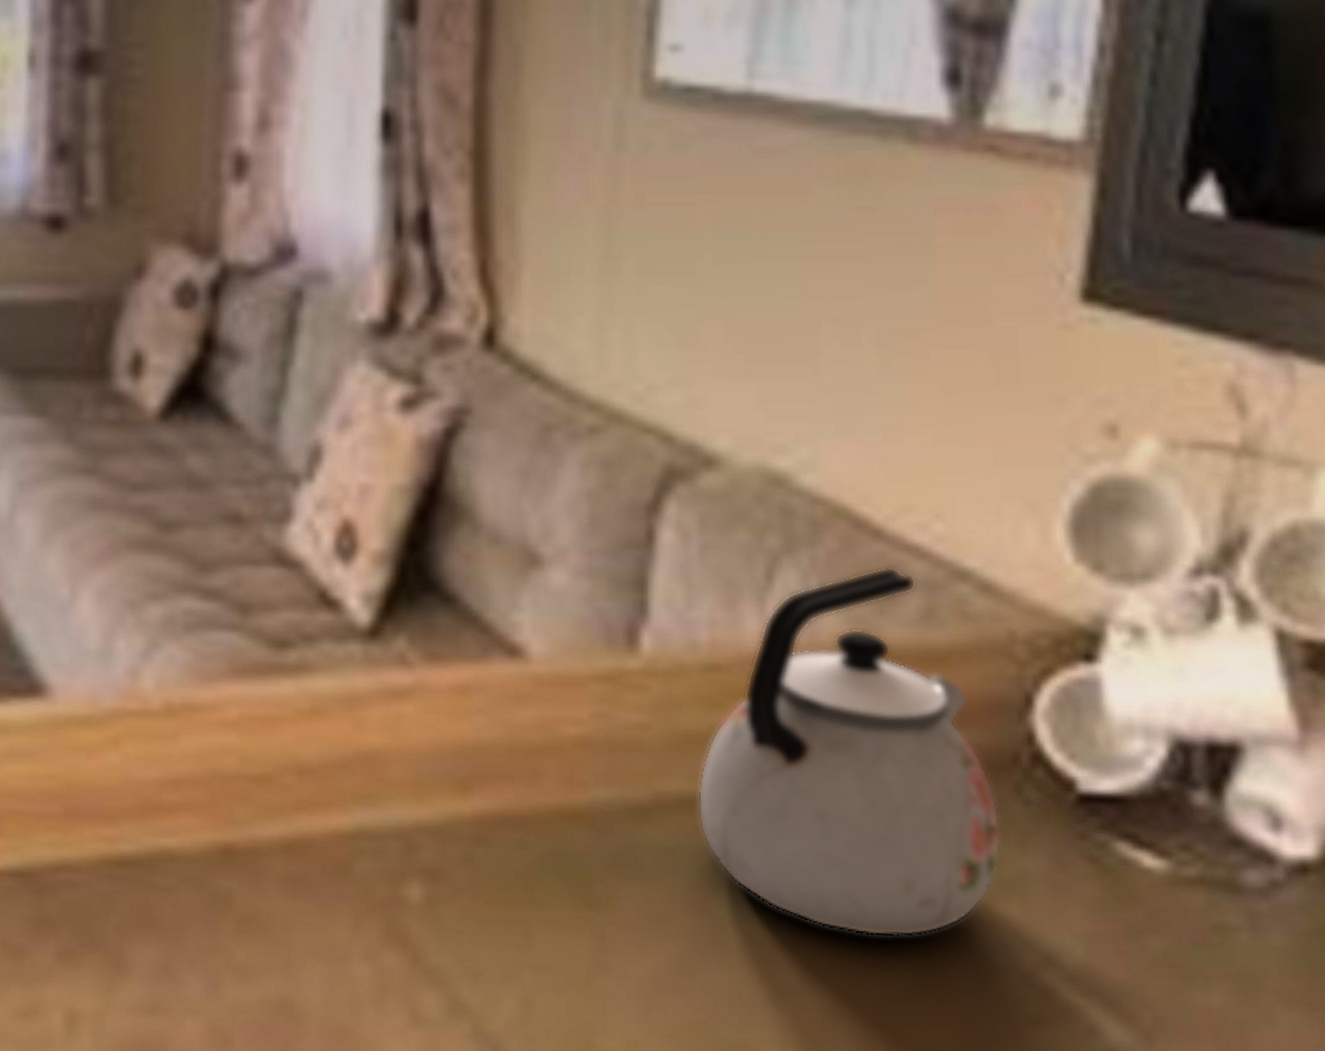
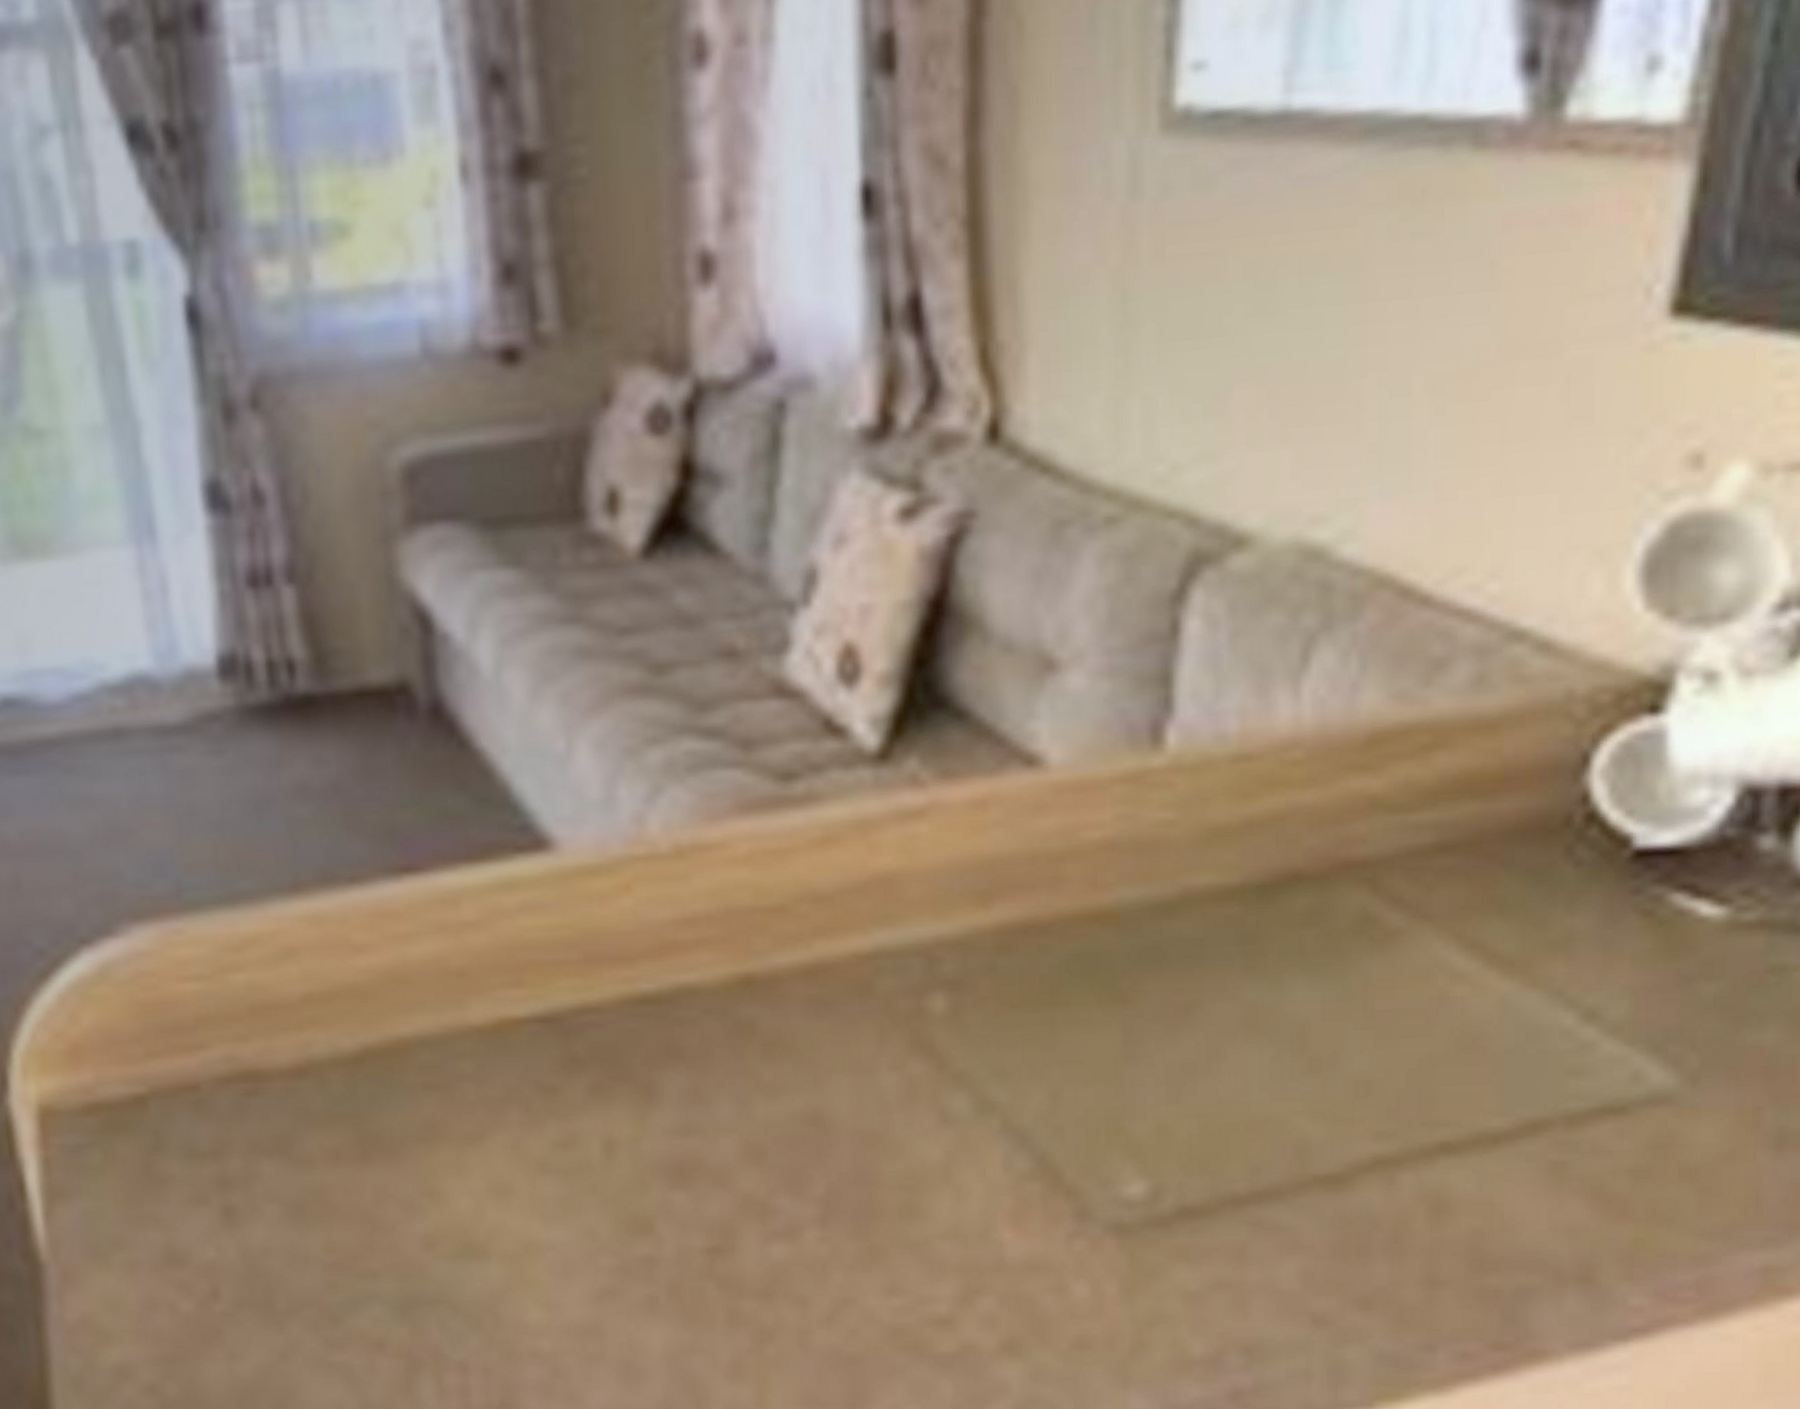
kettle: present [697,566,1002,938] -> none [1226,634,1549,1006]

